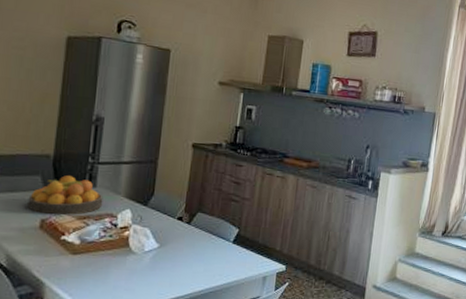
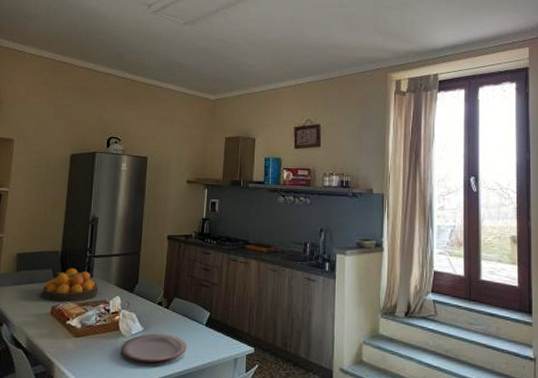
plate: none [130,251,211,281] -> present [121,333,187,363]

